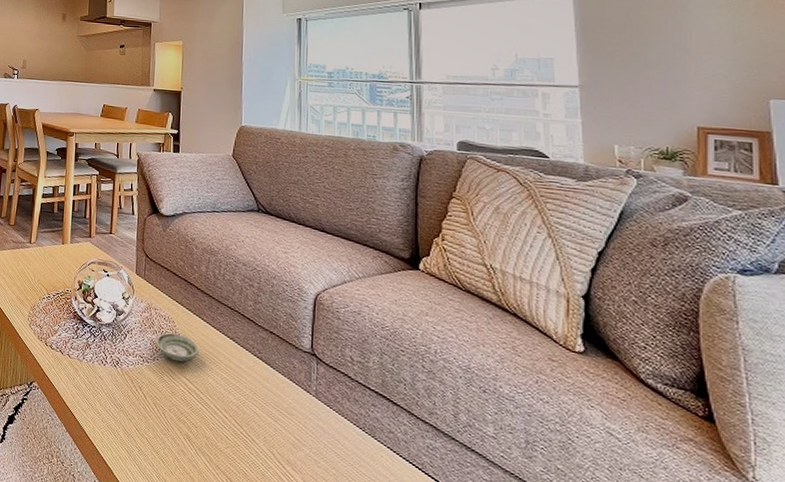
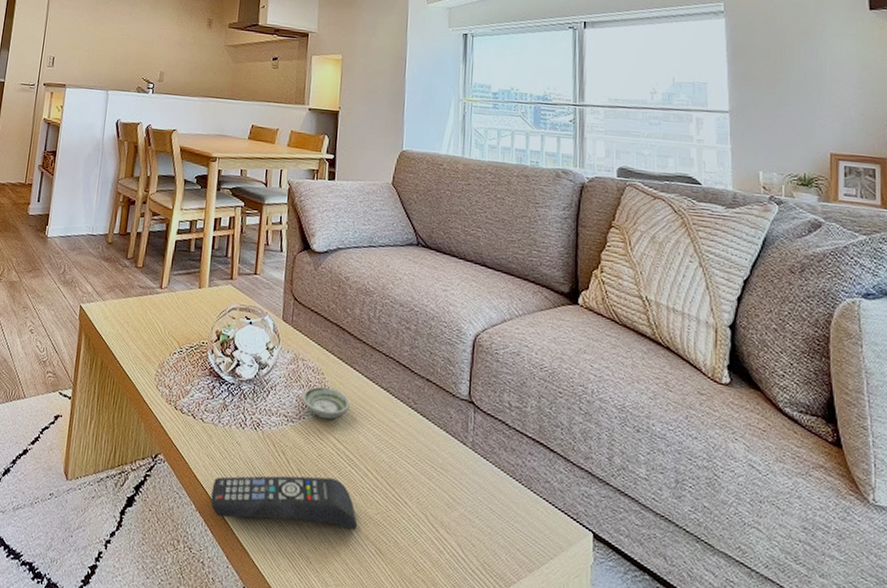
remote control: none [78,404,209,460] -> present [211,475,358,530]

